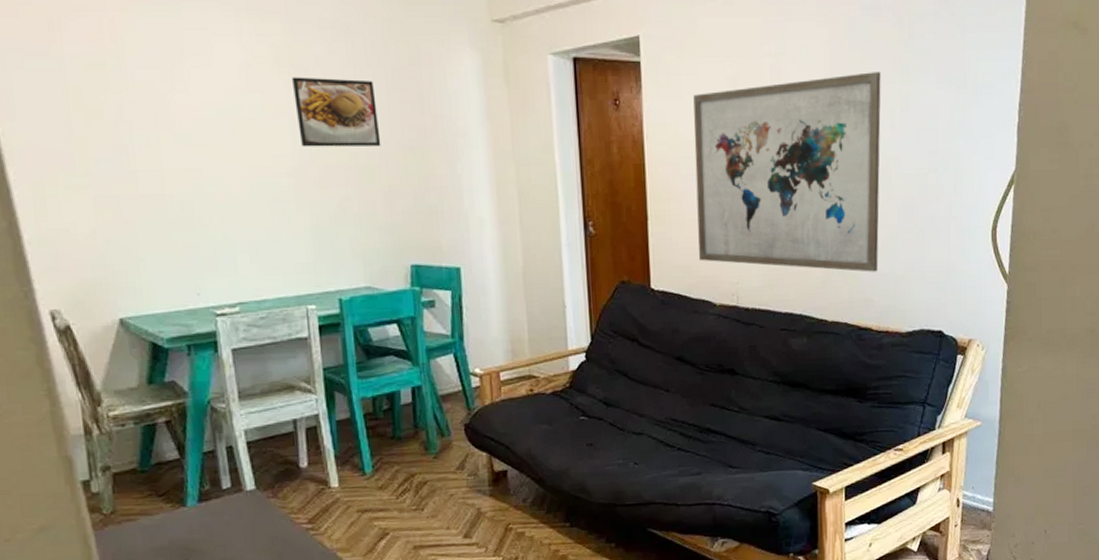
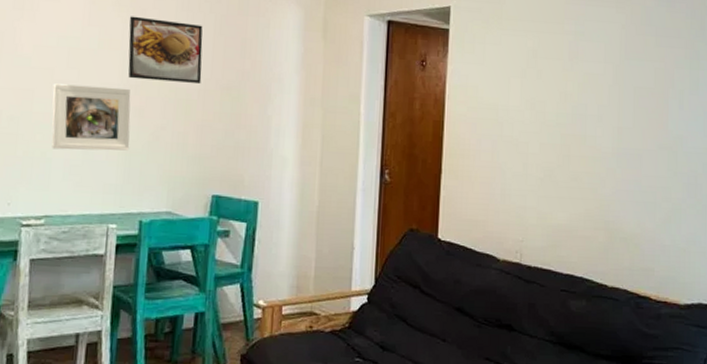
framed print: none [221,158,316,232] -> present [51,83,131,151]
wall art: present [693,72,881,272] -> none [486,56,672,243]

